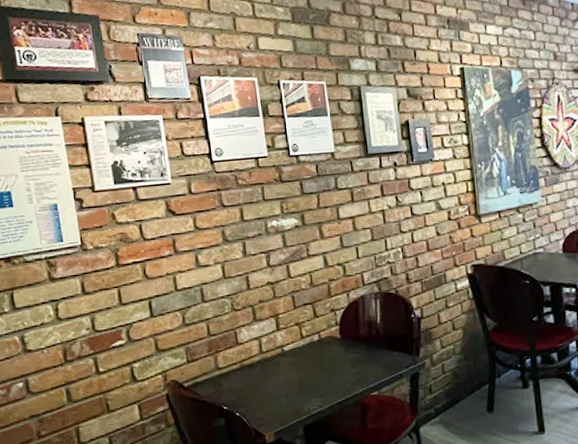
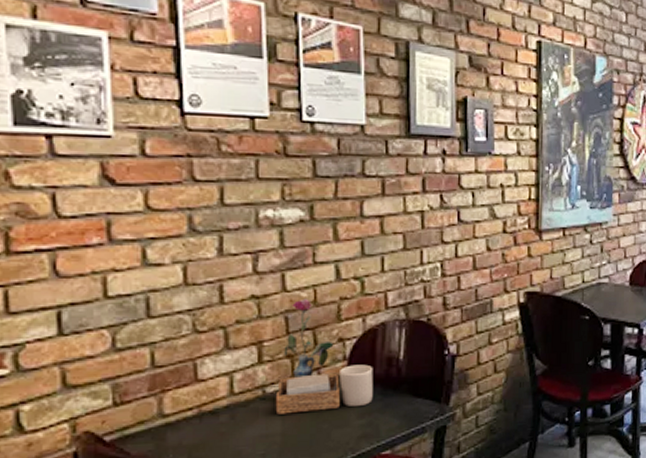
napkin holder: none [290,335,337,366] -> present [275,373,341,415]
vase: none [293,282,328,339] -> present [284,298,334,378]
mug: none [333,328,360,360] -> present [338,364,373,408]

